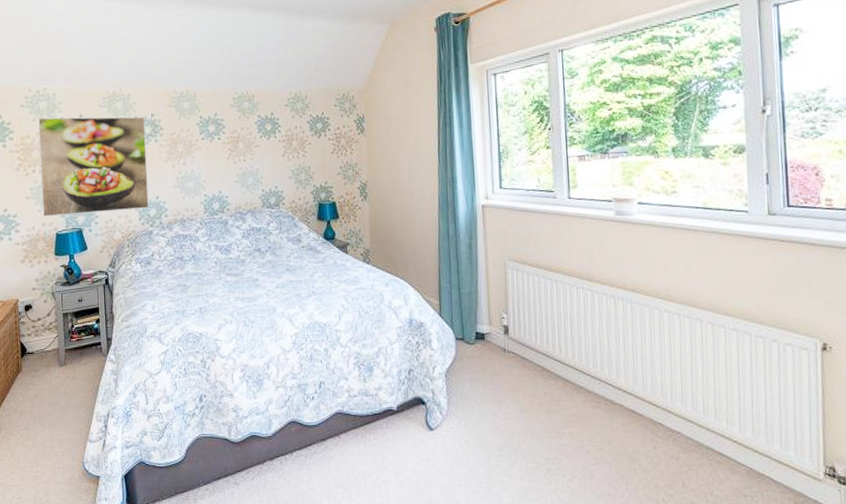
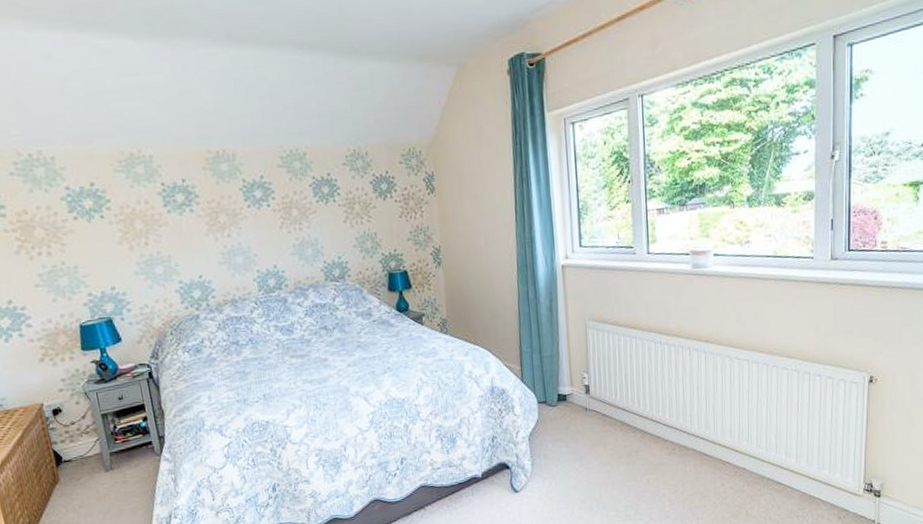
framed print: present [38,116,149,217] -> none [35,182,192,307]

